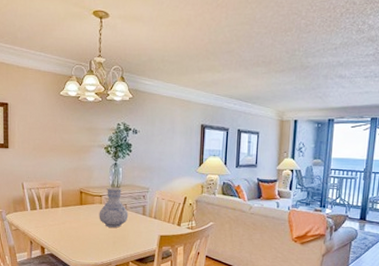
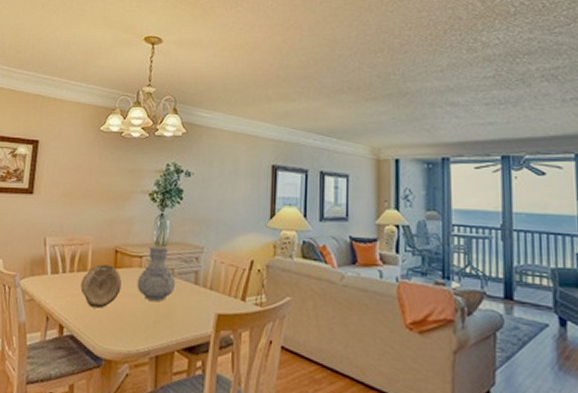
bowl: none [55,202,87,234] -> present [80,264,122,308]

